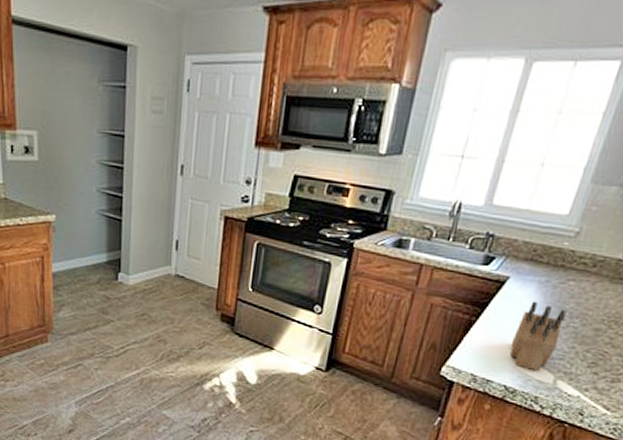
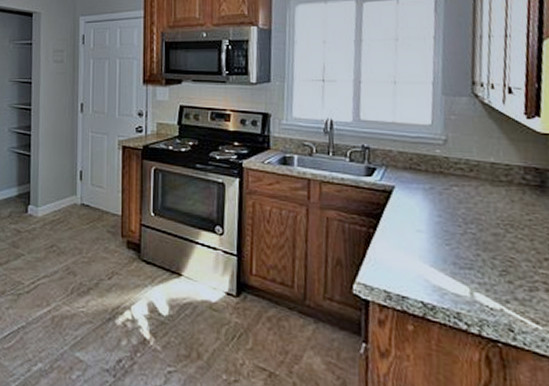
knife block: present [510,301,567,372] -> none [415,208,462,284]

